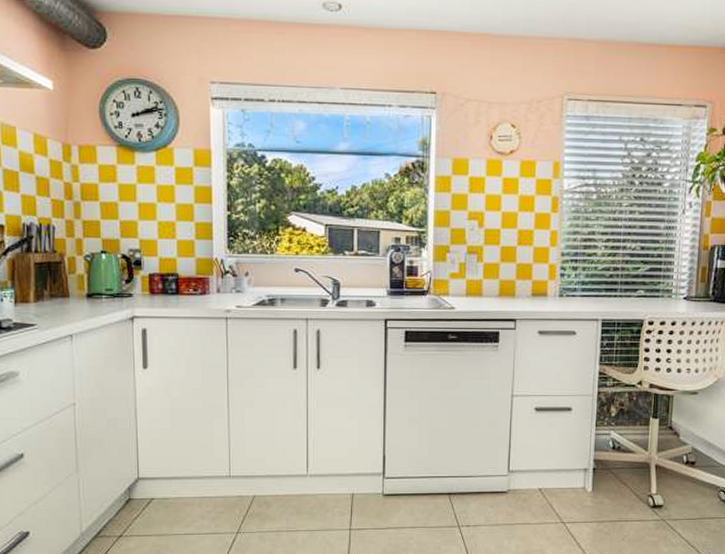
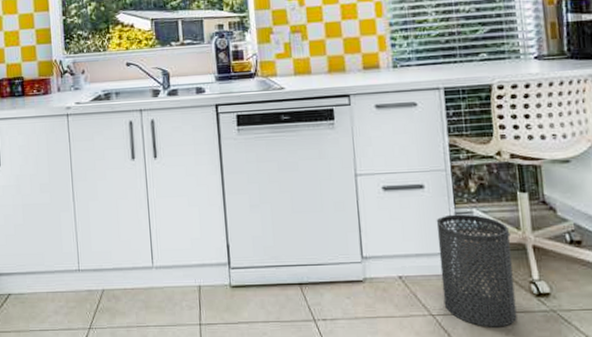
trash can: none [574,435,639,533] -> present [436,214,517,327]

